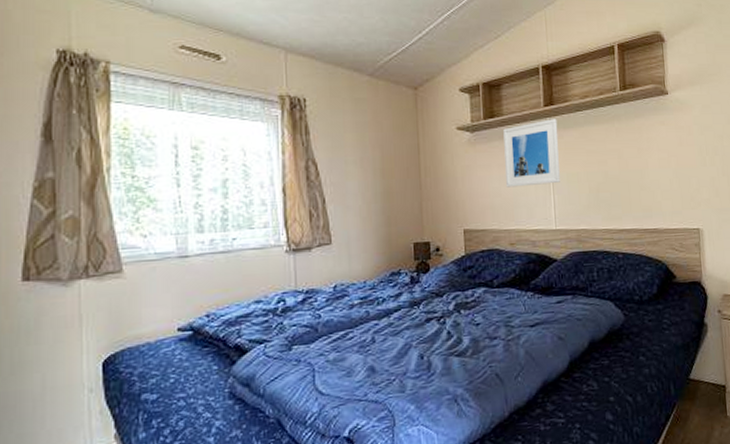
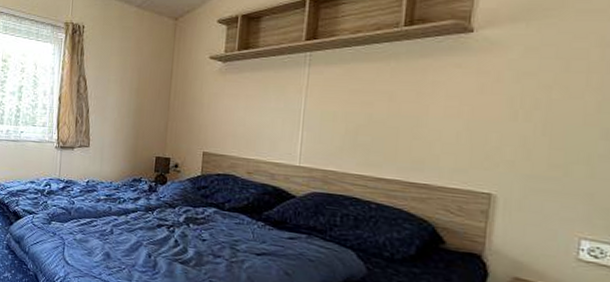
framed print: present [503,119,560,188] -> none [251,53,319,120]

